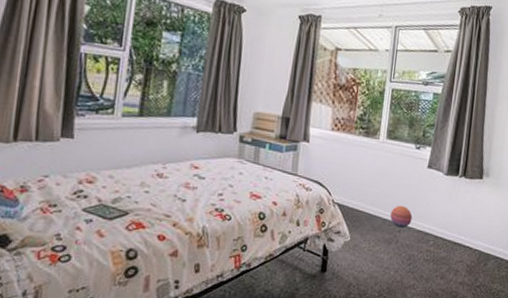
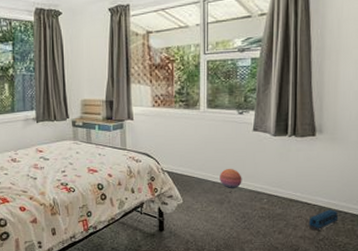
toy train: none [468,255,496,277] -> present [308,209,339,231]

